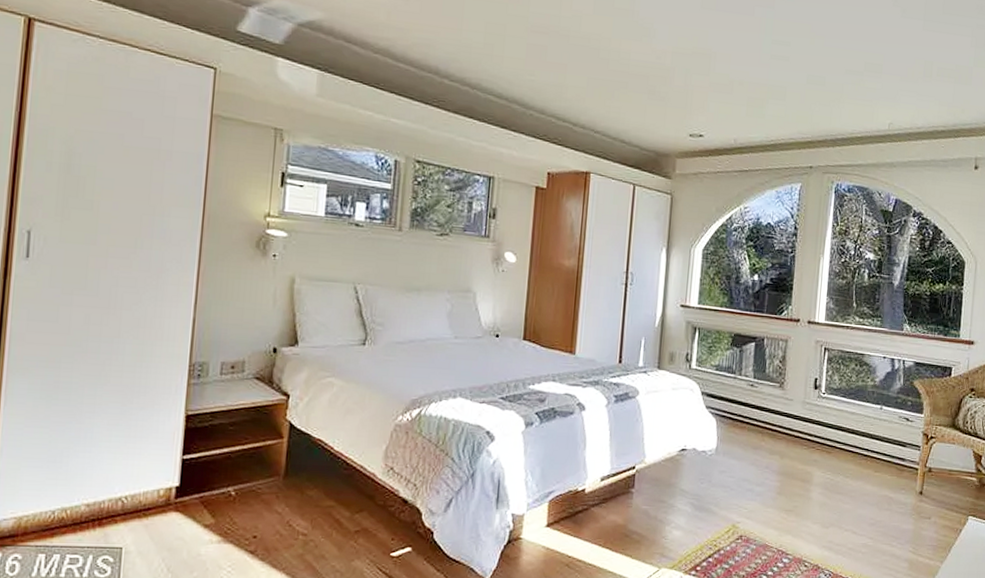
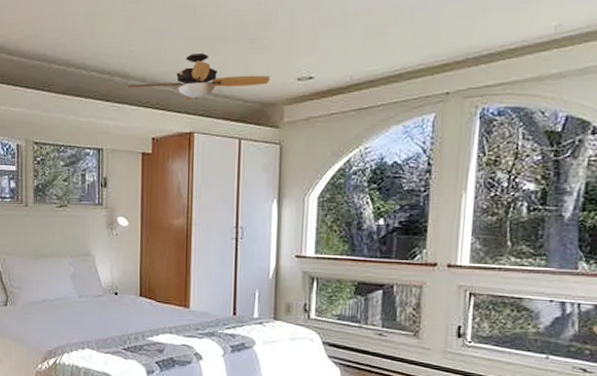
ceiling fan: none [524,94,665,141] -> present [126,53,270,102]

